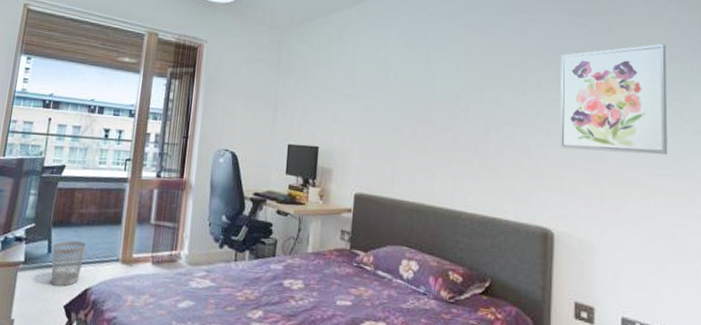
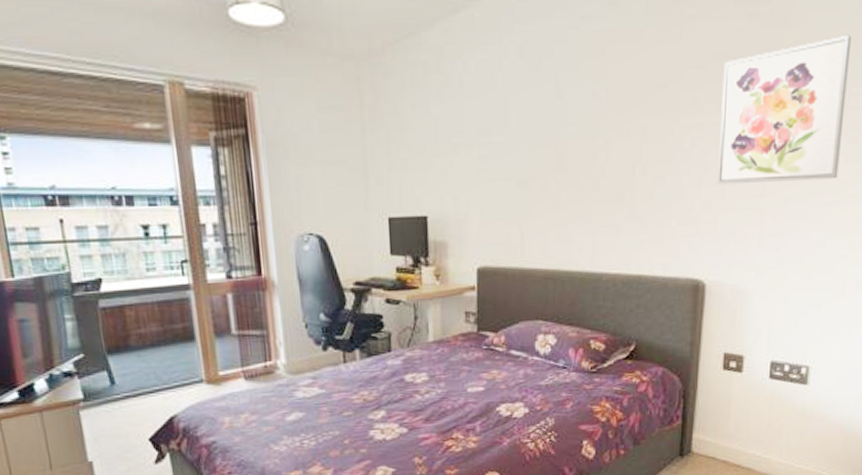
wastebasket: present [51,240,87,286] -> none [115,366,160,419]

